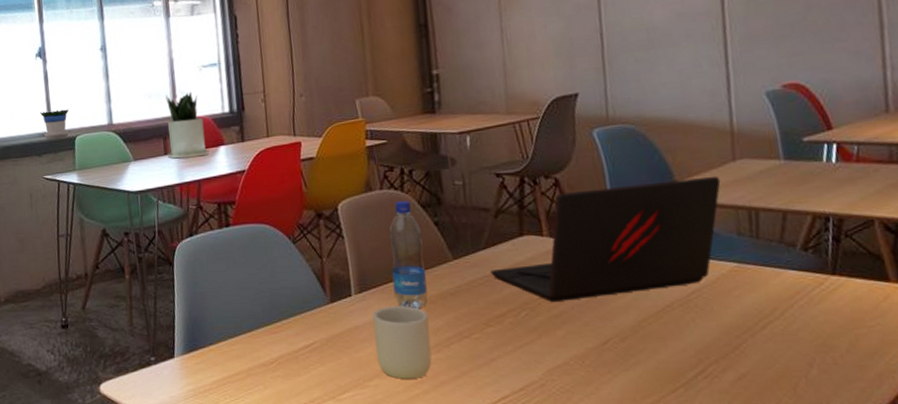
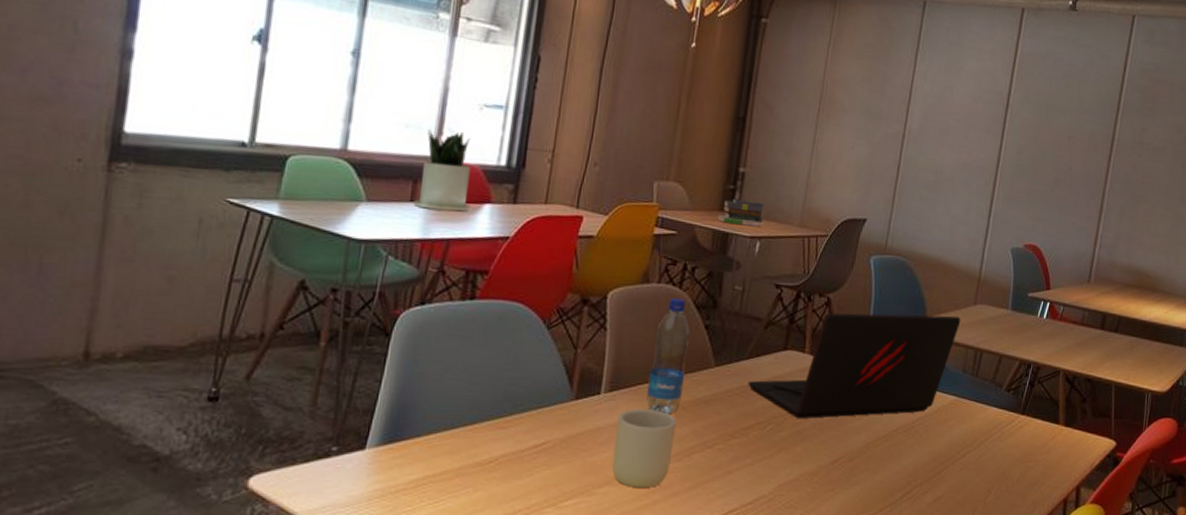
flowerpot: present [40,109,70,140] -> none [240,114,286,155]
books: none [421,99,467,124] -> present [717,199,764,227]

